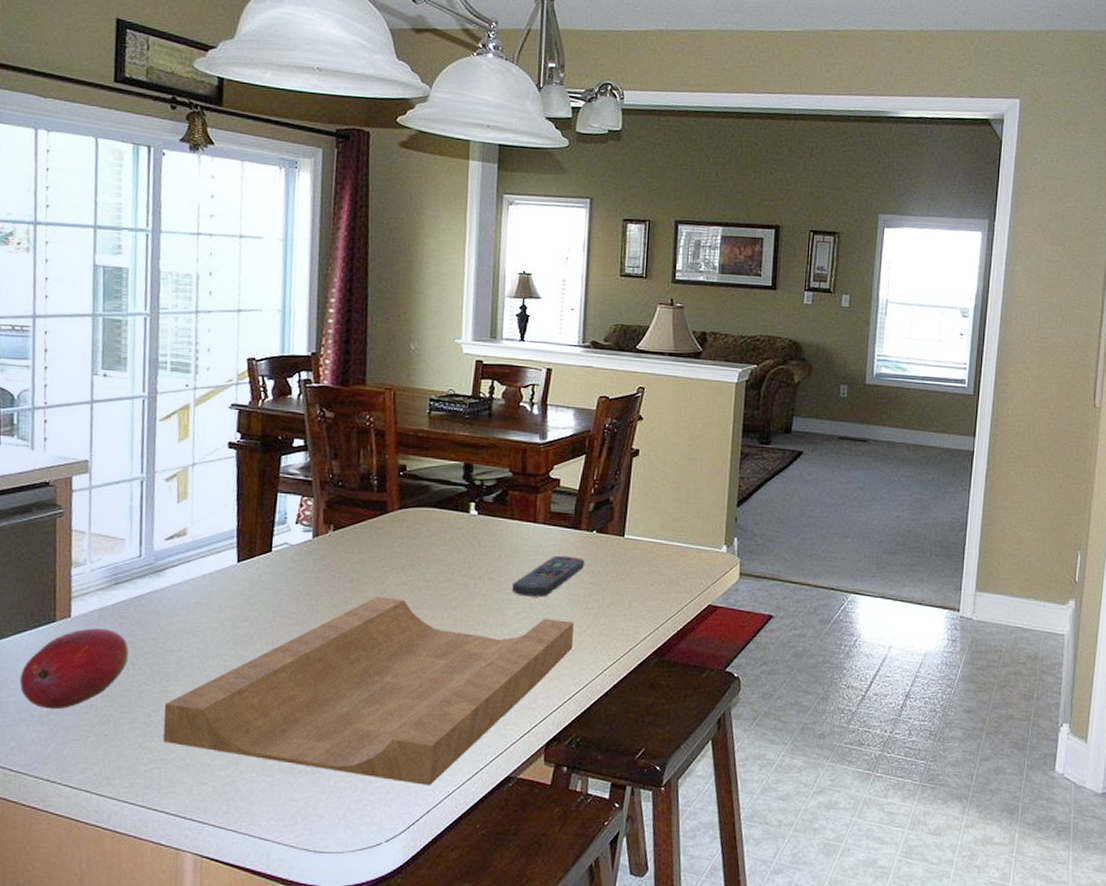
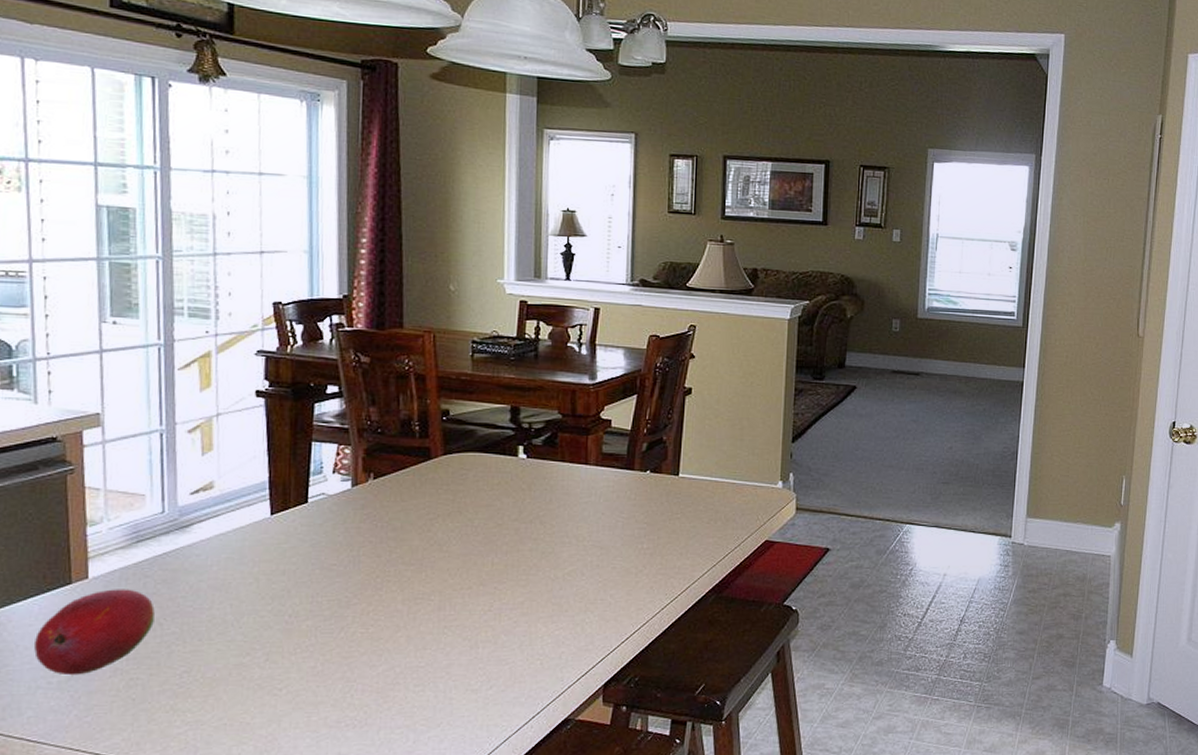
cutting board: present [163,597,574,786] -> none [196,545,629,733]
remote control: present [511,555,585,597] -> none [564,496,639,539]

